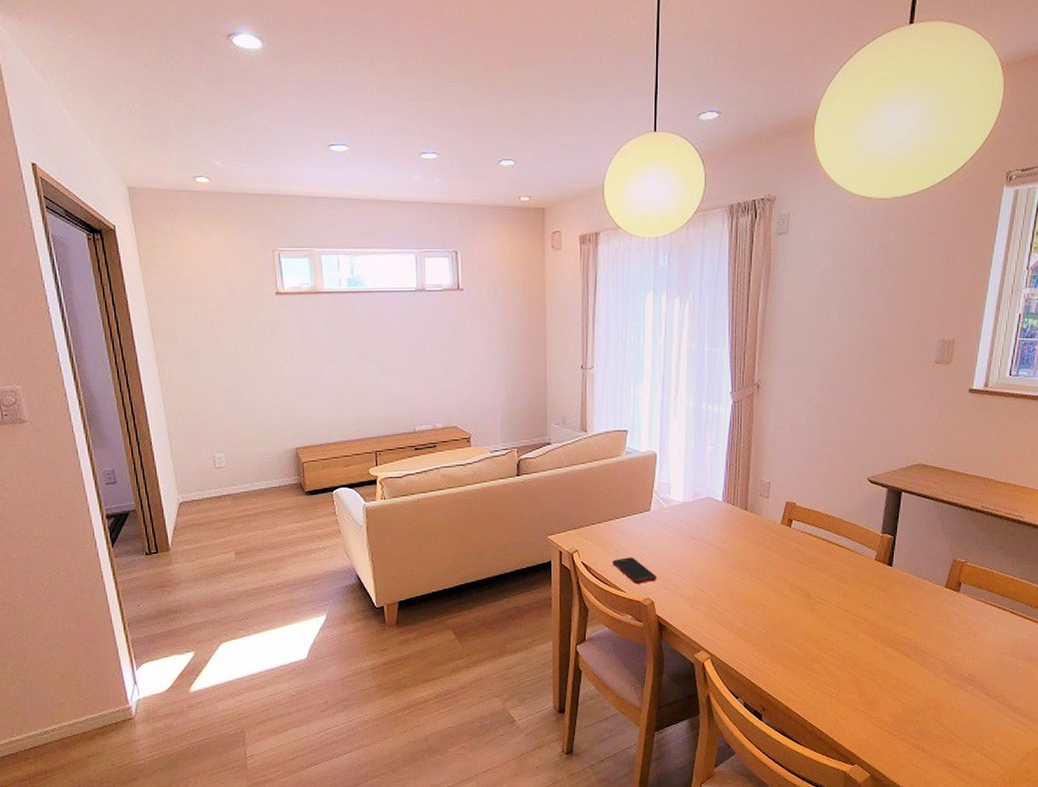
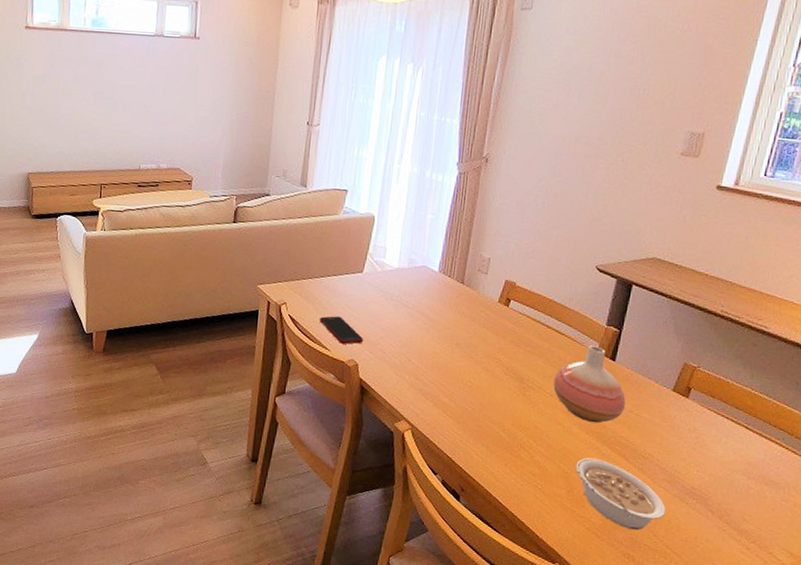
vase: none [838,554,904,628] -> present [553,345,626,423]
legume: none [865,660,948,723] -> present [575,457,666,531]

